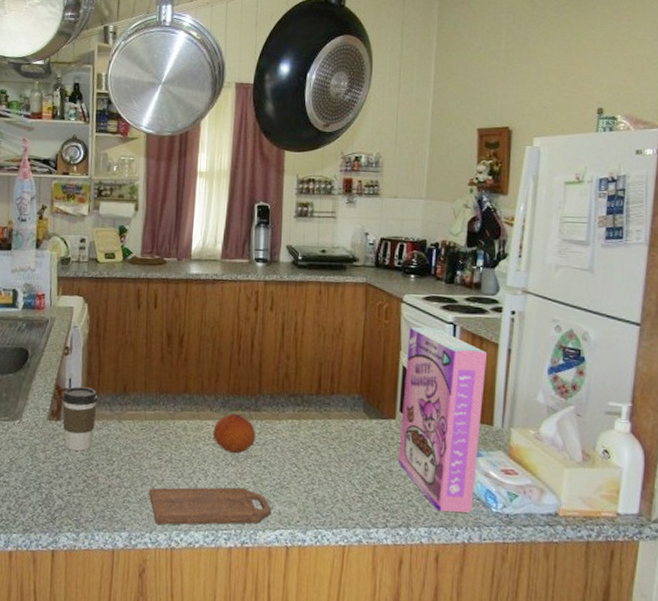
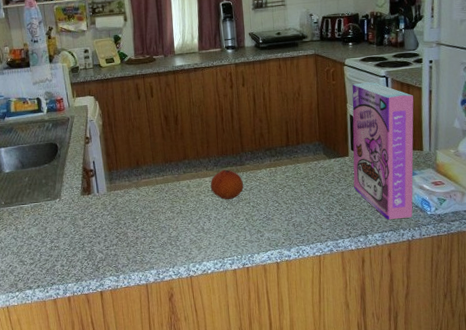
coffee cup: present [62,386,98,451] -> none [89,166,119,216]
cutting board: present [149,487,272,525] -> none [168,224,263,261]

